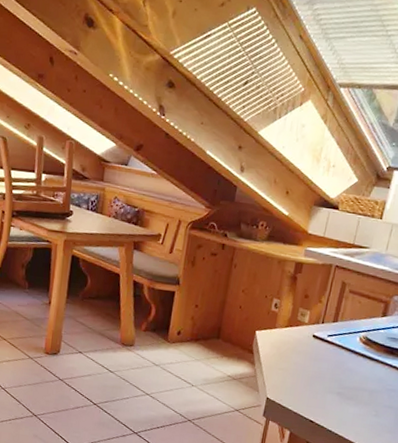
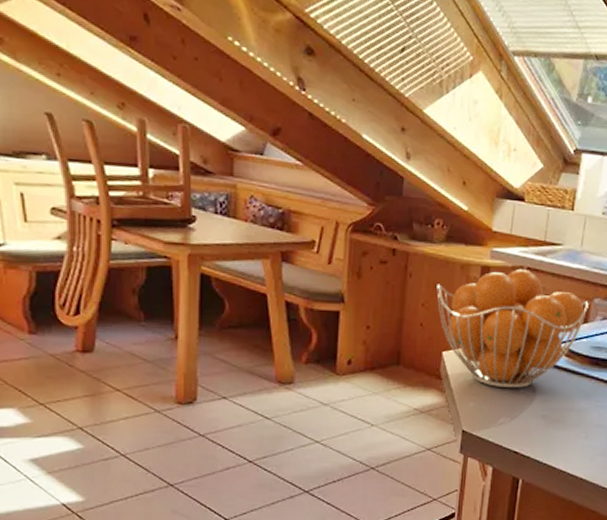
fruit basket: none [255,266,389,368] -> present [436,268,589,389]

